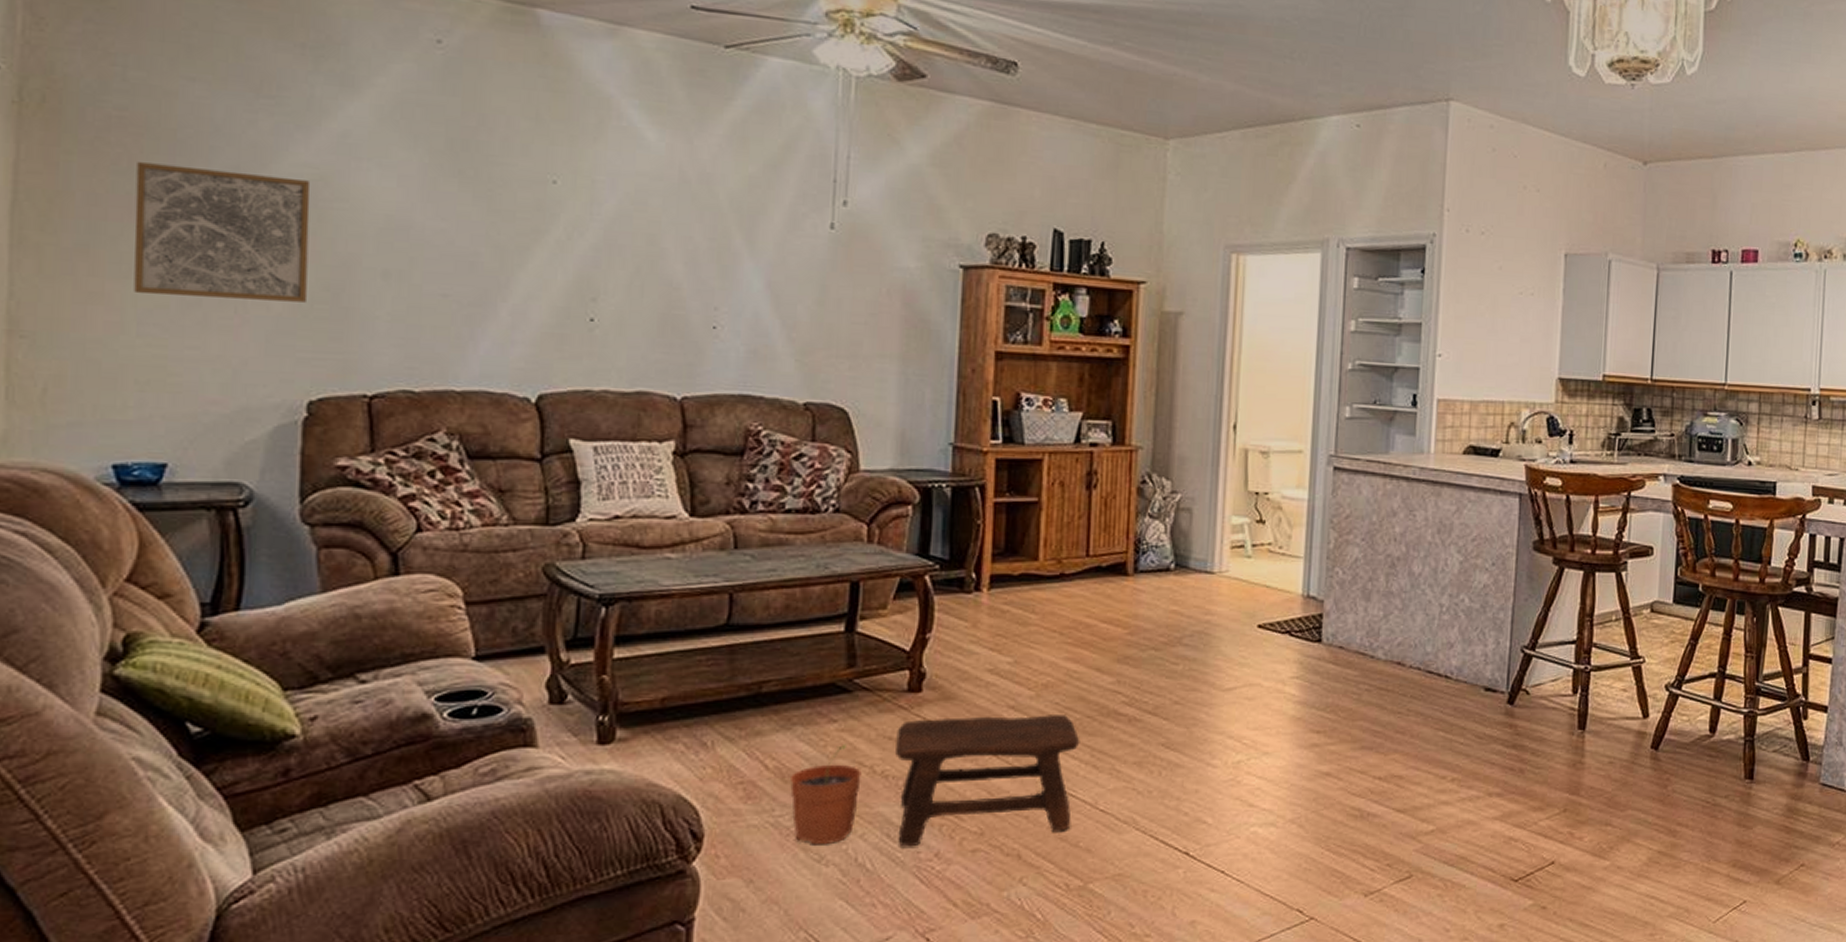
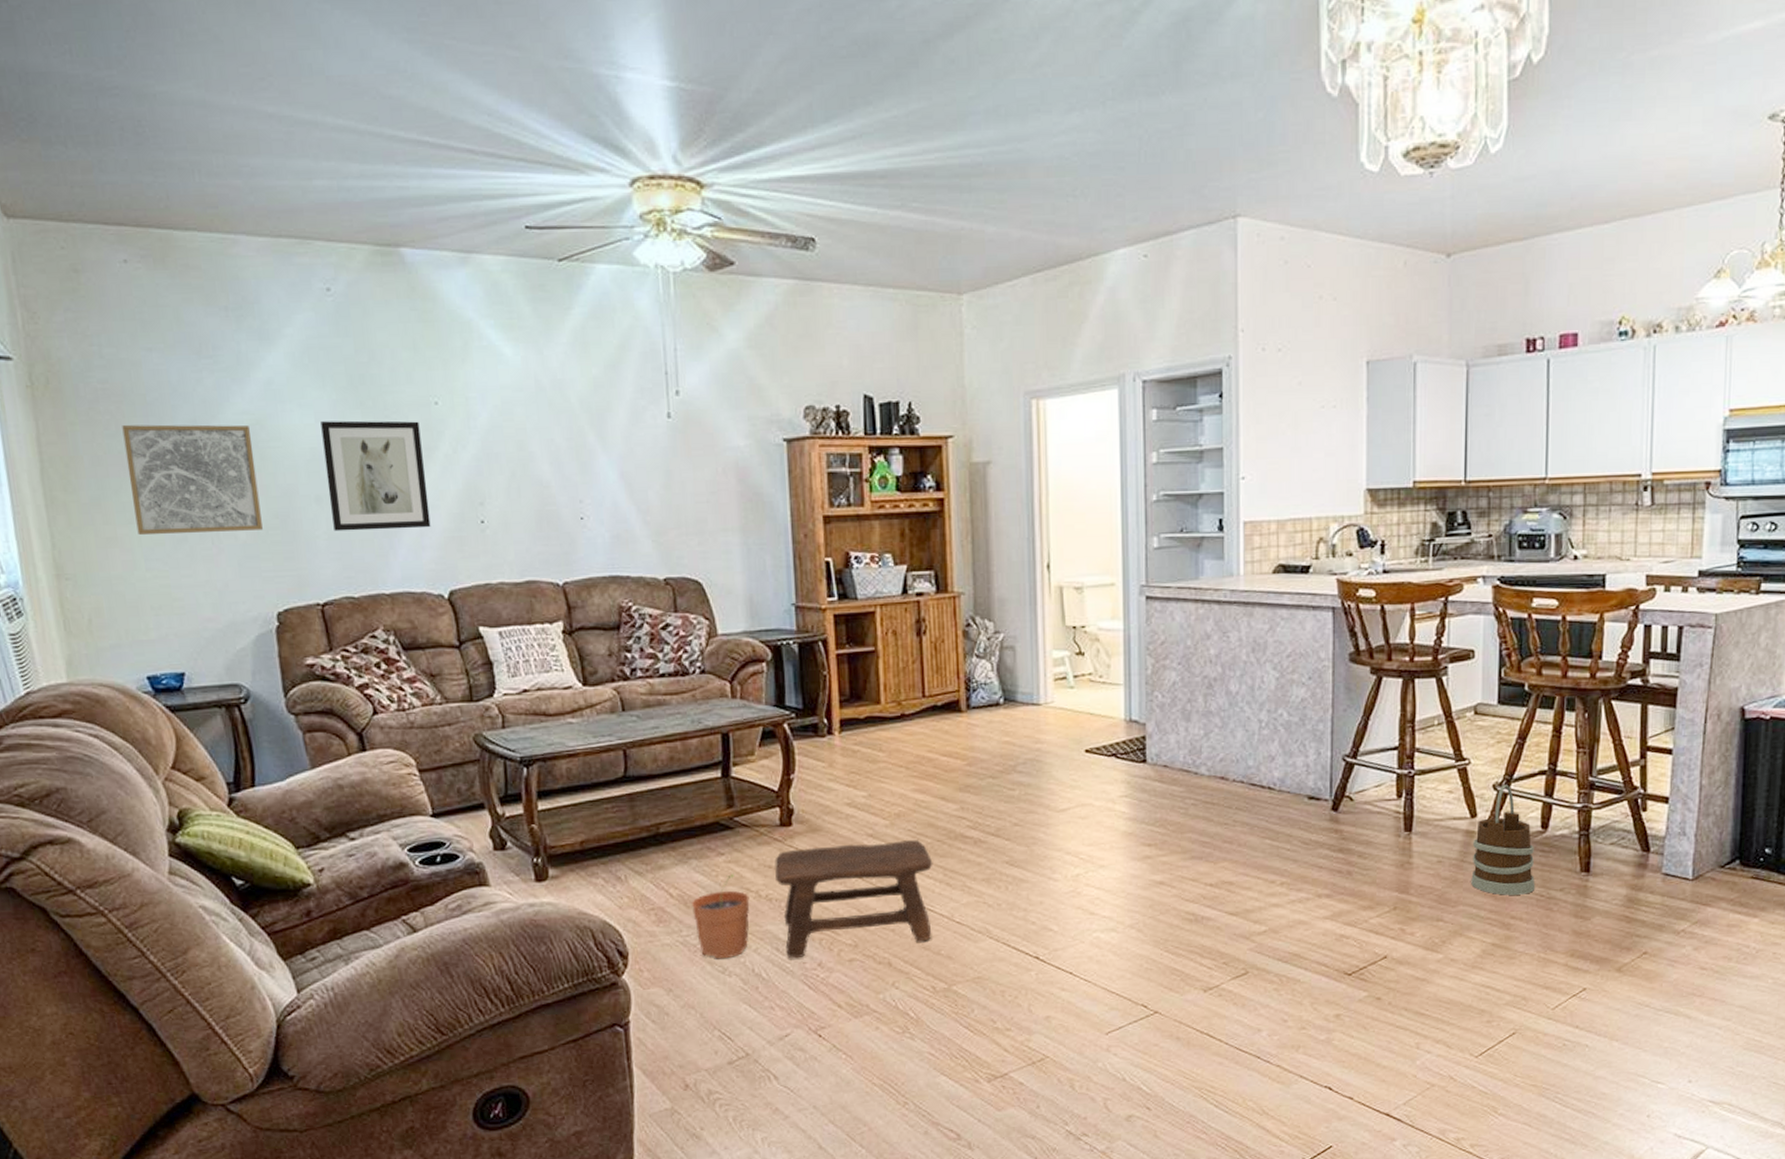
wall art: none [400,186,530,321] -> present [321,420,431,532]
wooden bucket: none [1640,685,1702,800] -> present [1471,784,1536,895]

